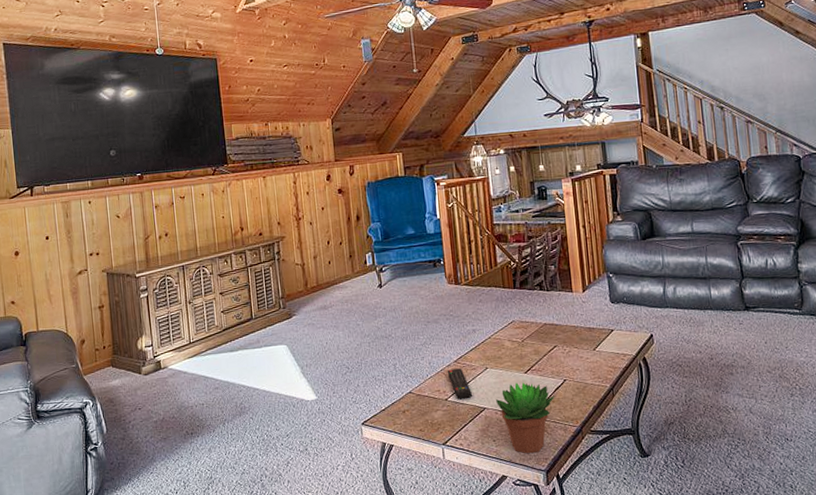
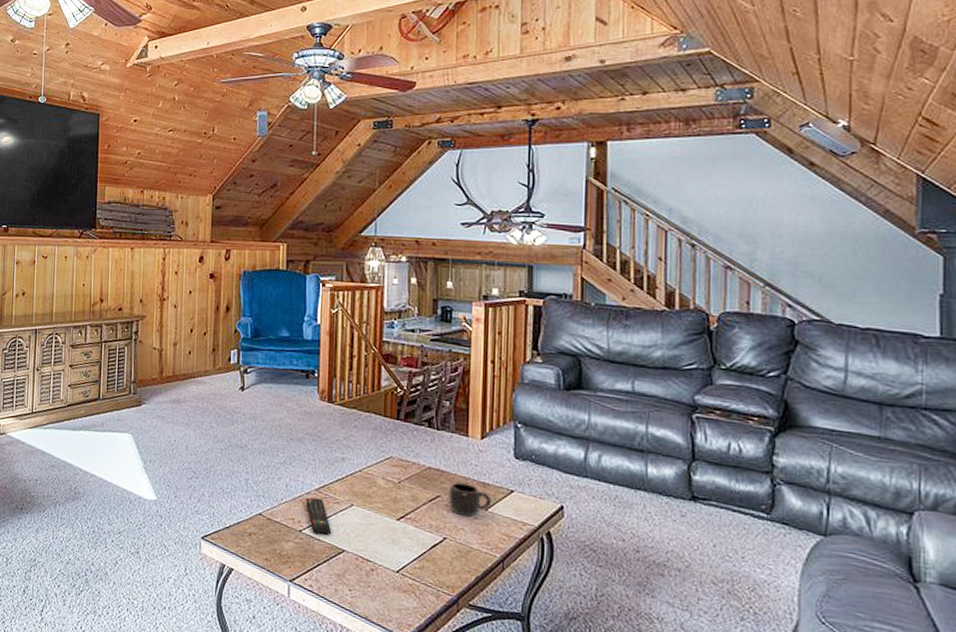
succulent plant: present [495,382,555,454] -> none [357,529,431,616]
mug: none [563,331,598,358] -> present [449,482,492,517]

